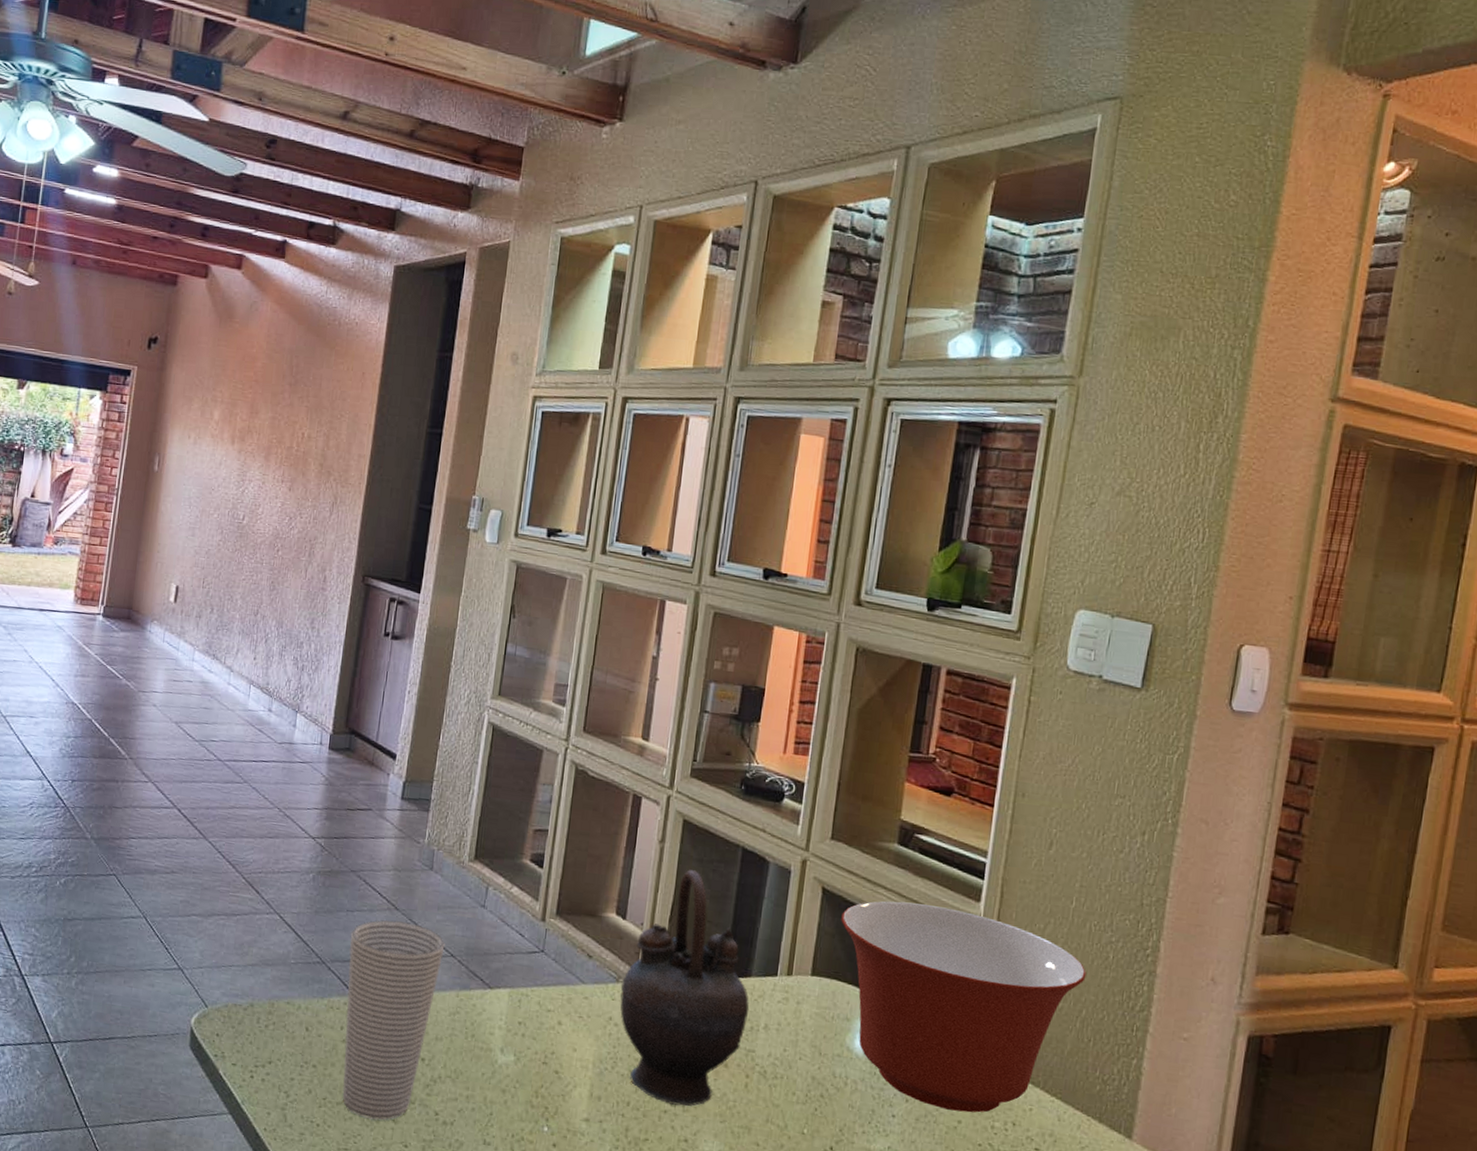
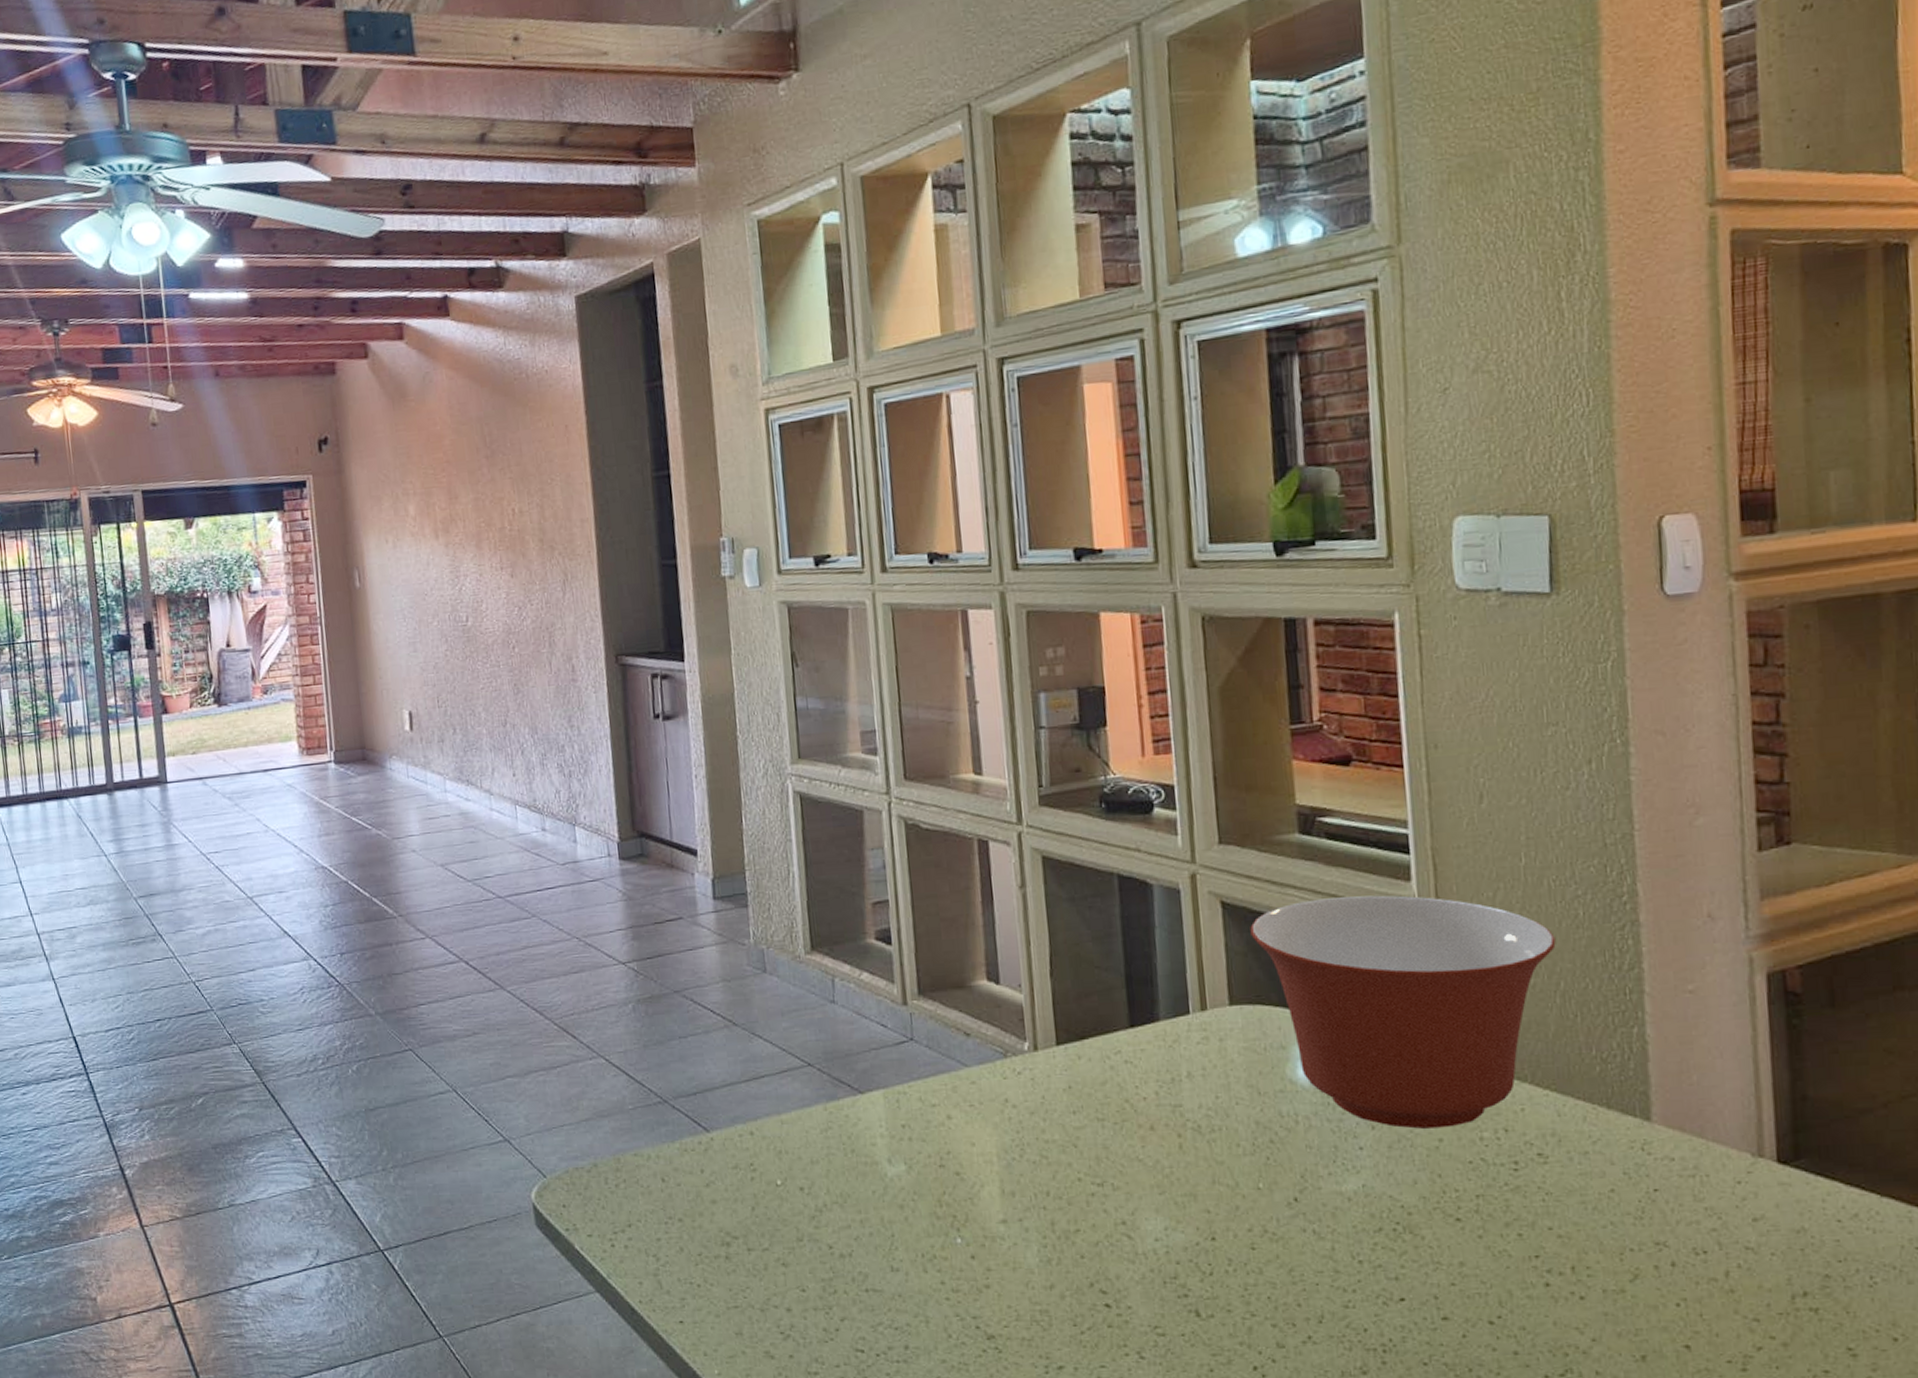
cup: present [342,920,445,1120] -> none [688,1037,800,1267]
teapot: present [620,870,749,1107] -> none [1011,912,1166,1185]

